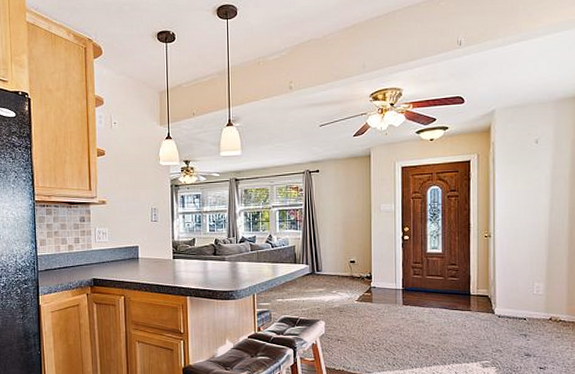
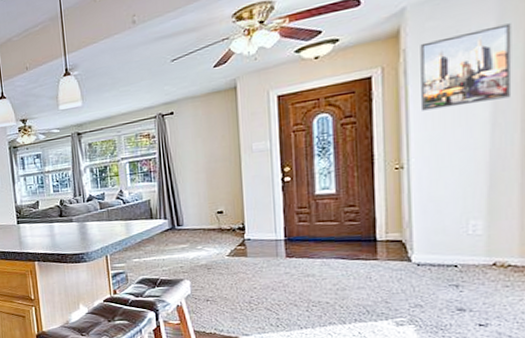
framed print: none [504,133,563,192] -> present [420,23,512,111]

